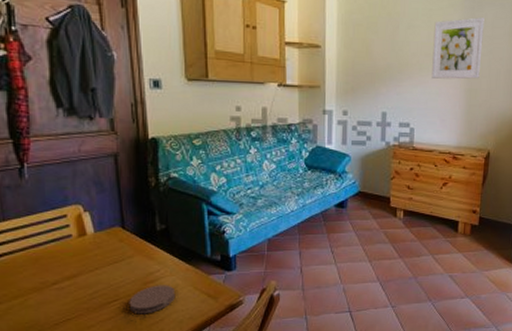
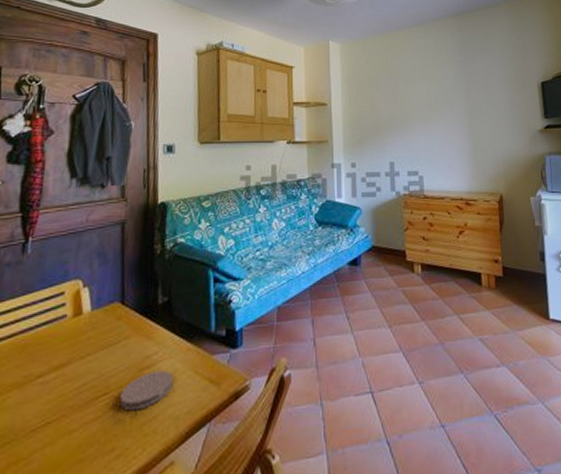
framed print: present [432,17,484,79] -> none [431,69,481,127]

